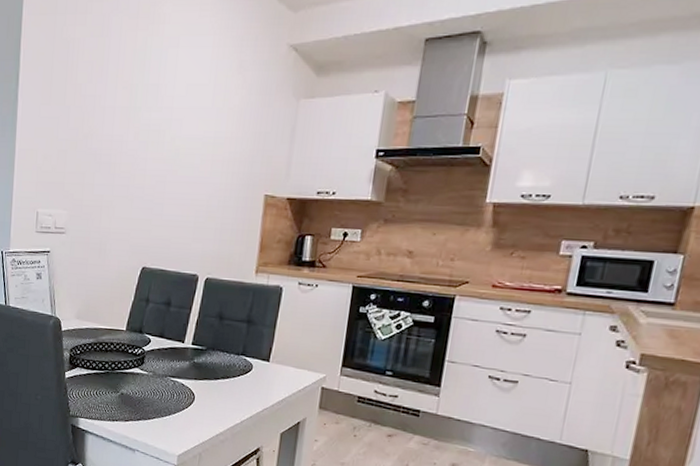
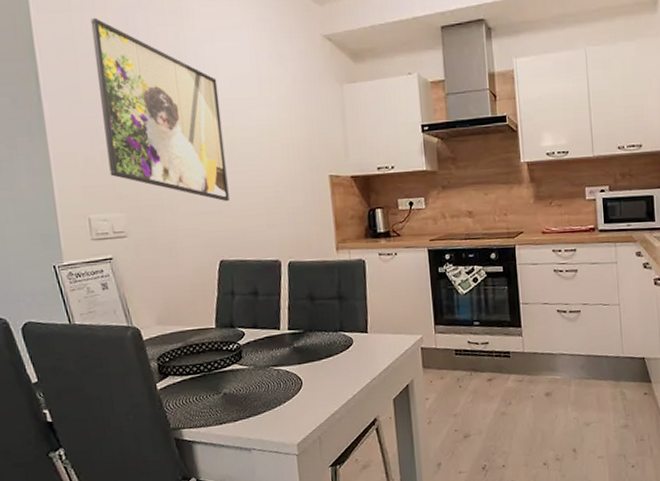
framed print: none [62,20,174,211] -> present [90,17,229,202]

